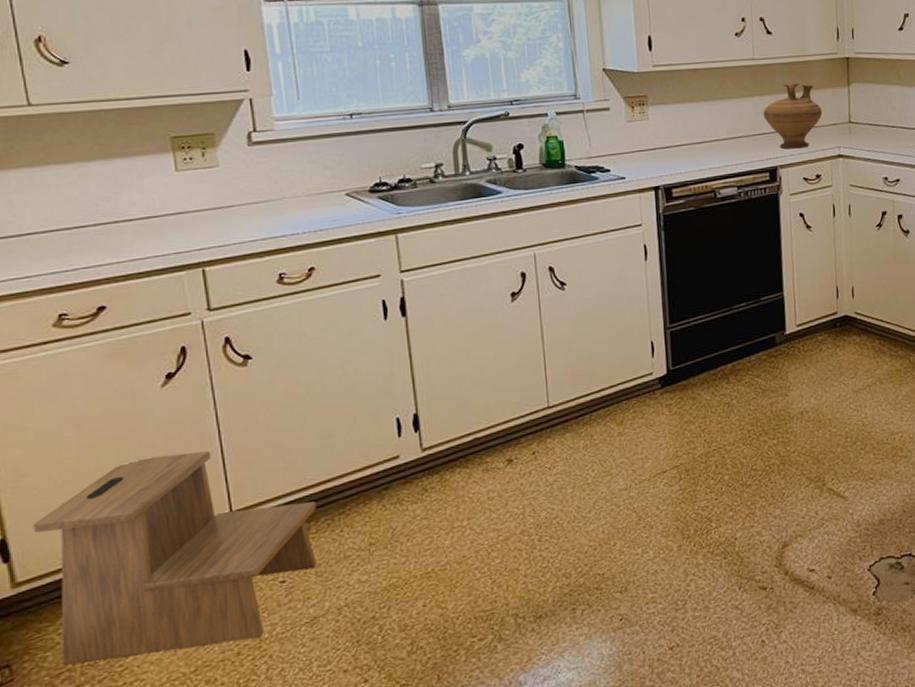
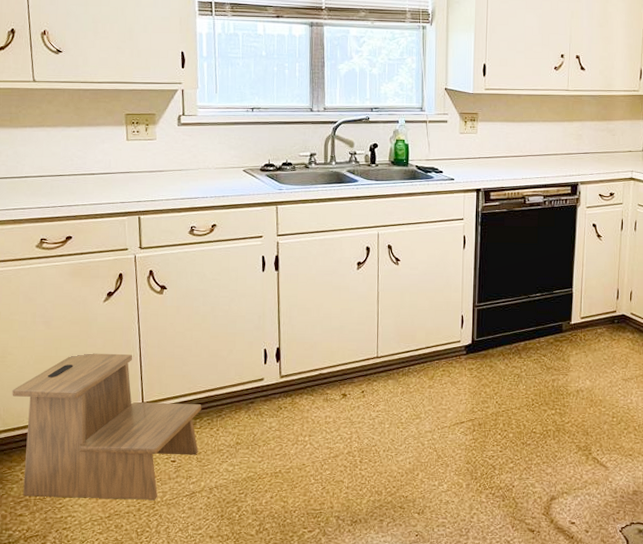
ceramic jug: present [763,82,823,149] -> none [571,112,621,169]

